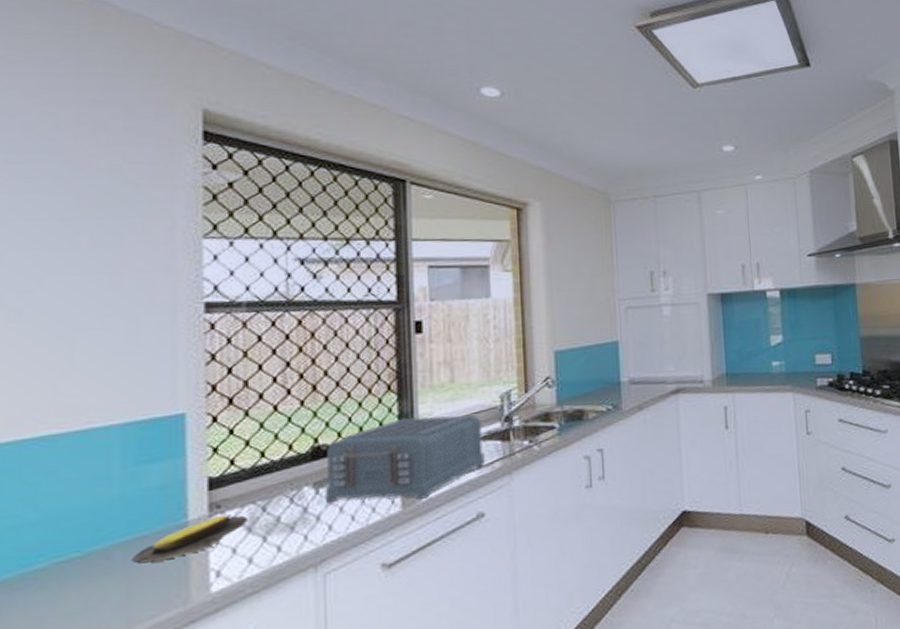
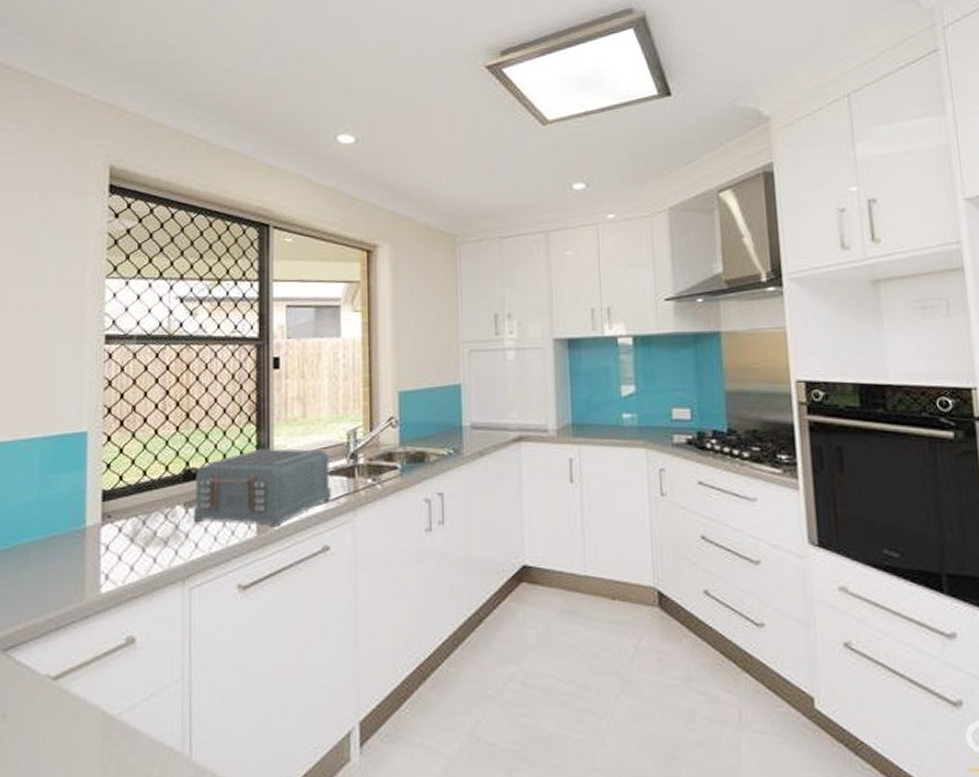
banana: present [133,514,247,563] -> none [44,524,131,560]

